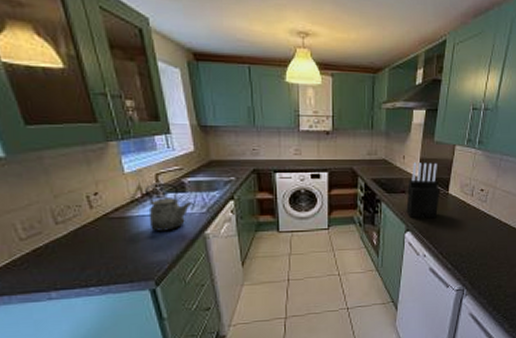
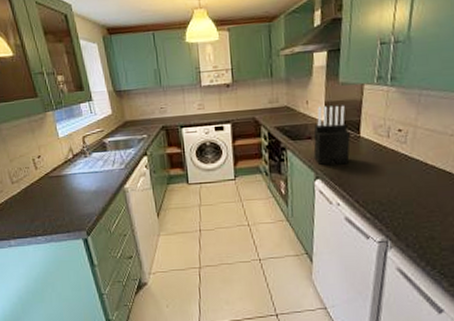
kettle: present [144,184,192,232] -> none [74,144,113,187]

